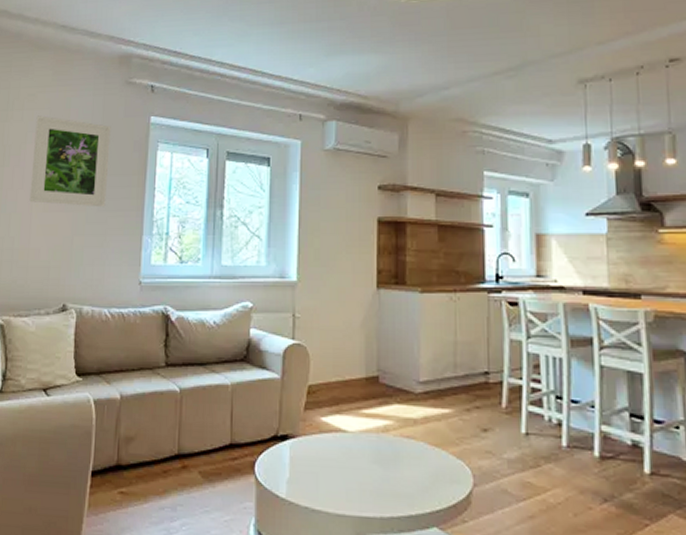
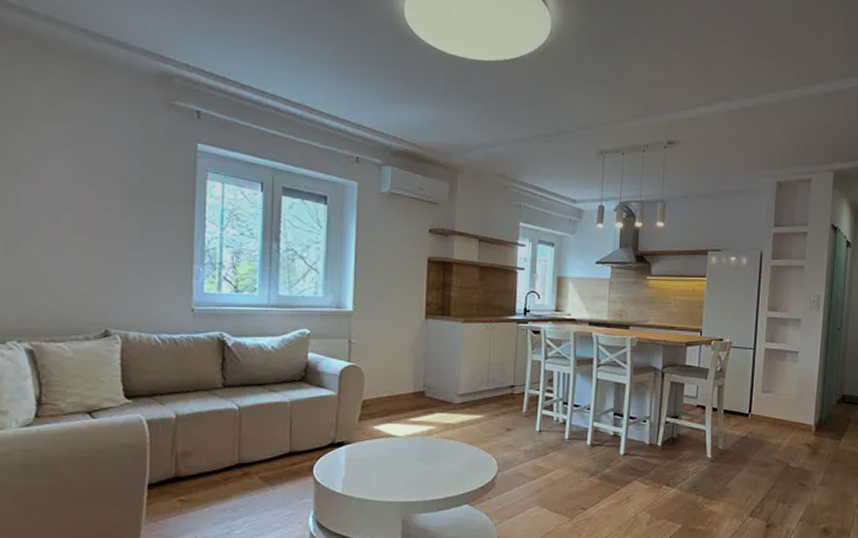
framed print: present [29,115,111,207] -> none [55,129,151,234]

